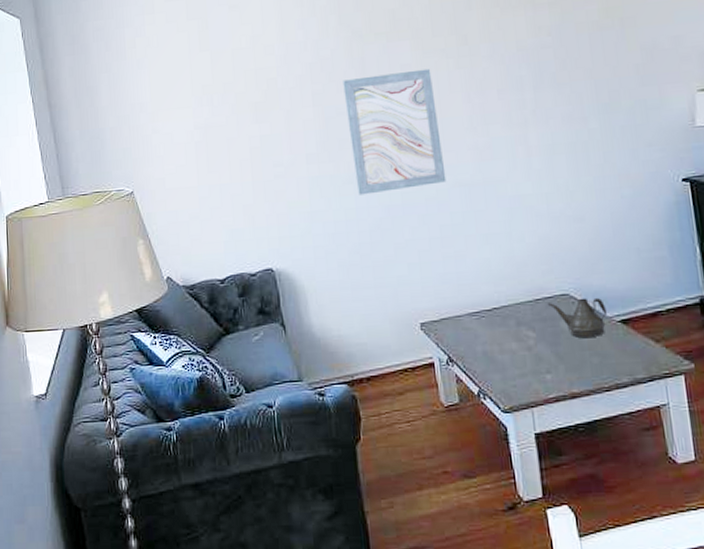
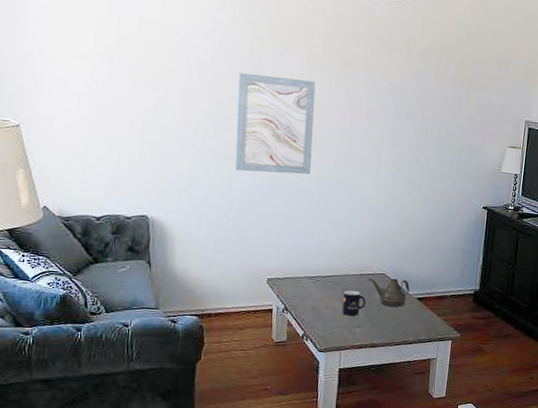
mug: none [518,323,551,359] -> present [342,290,366,316]

